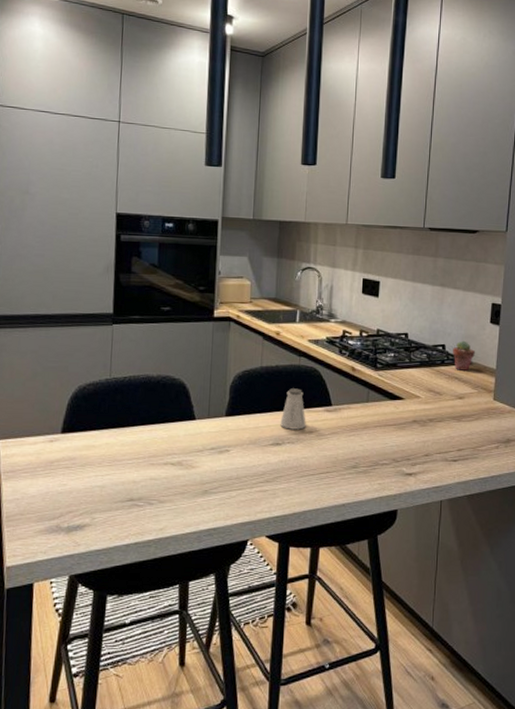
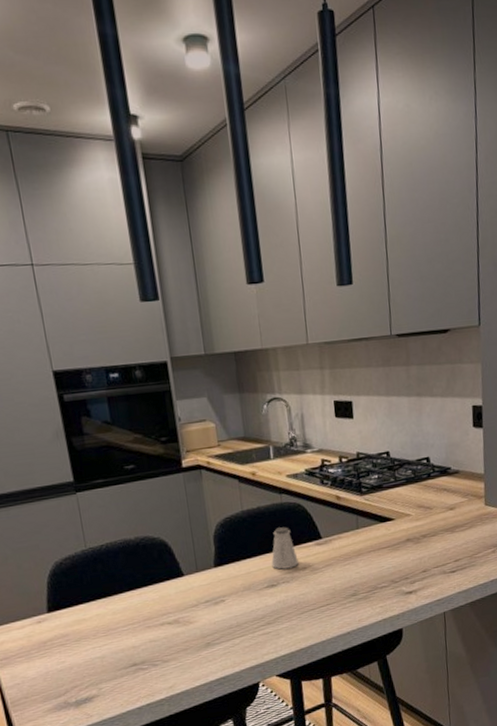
potted succulent: present [453,340,475,371] -> none [437,449,461,481]

